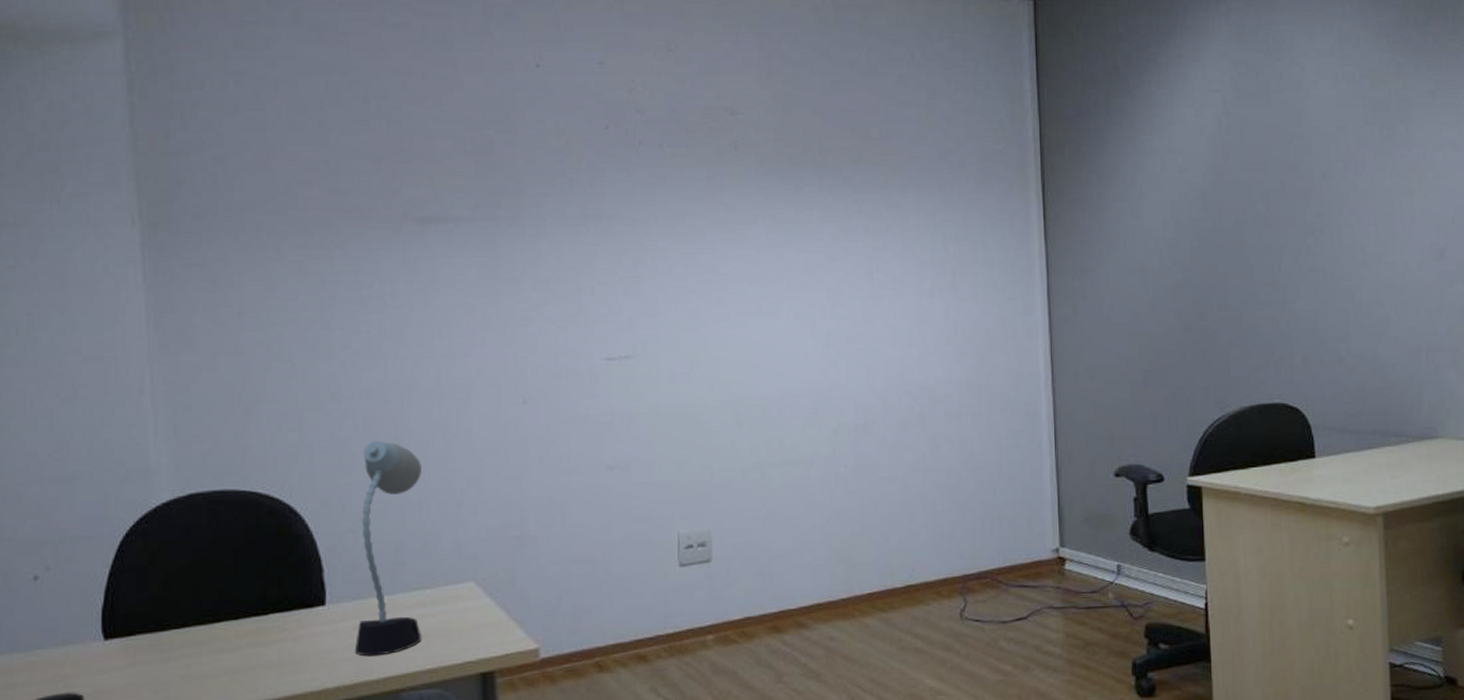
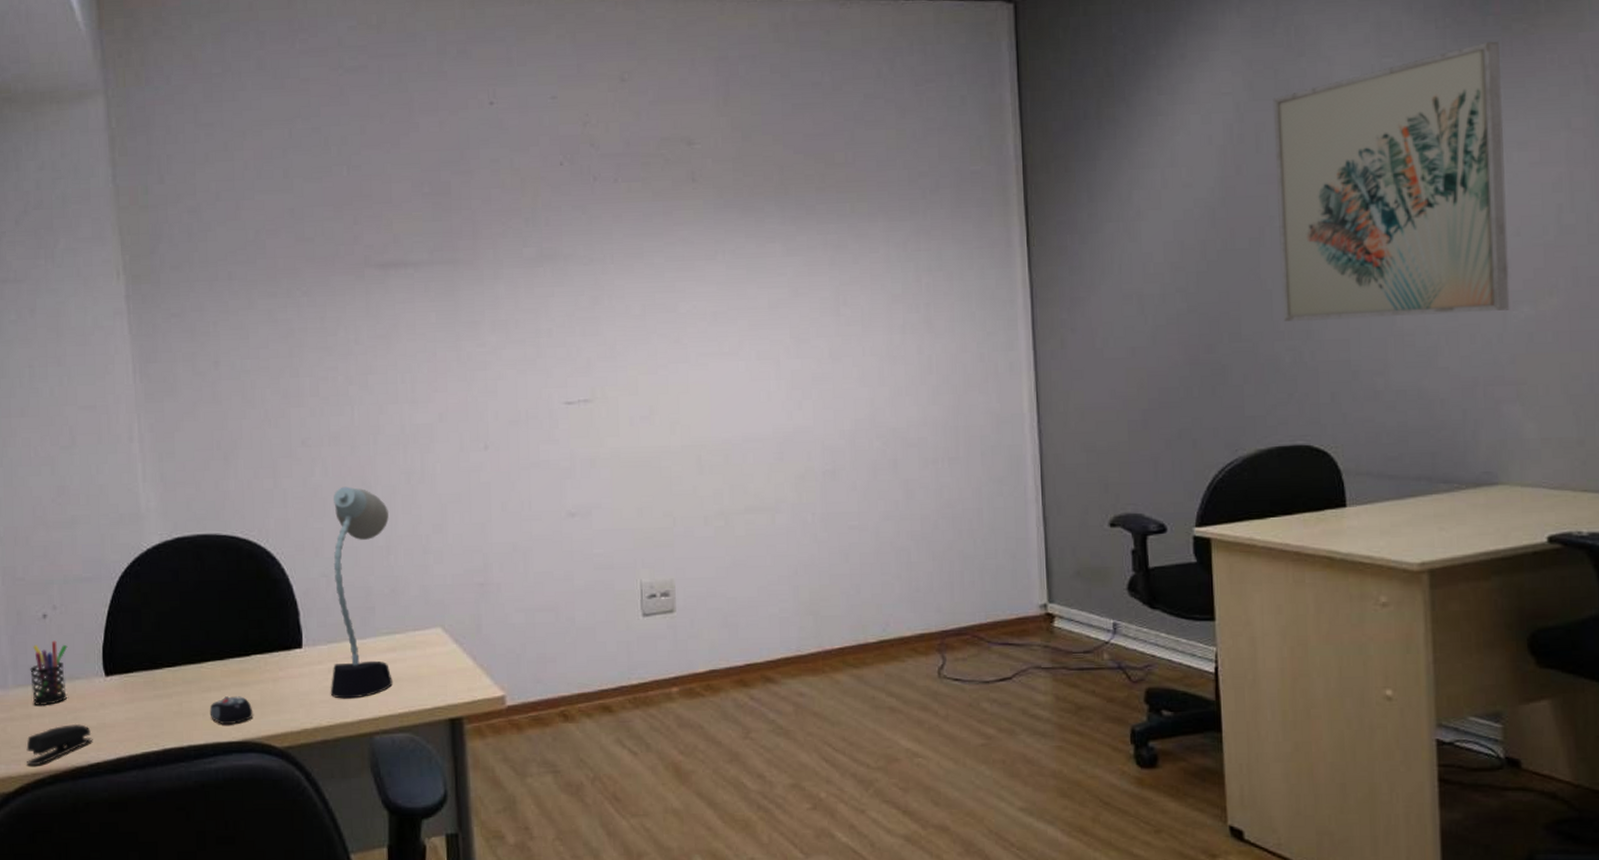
pen holder: none [17,604,62,675] -> present [30,640,68,707]
computer mouse: none [221,657,270,687] -> present [209,696,253,725]
wall art: none [1254,57,1447,294] -> present [1273,41,1510,322]

